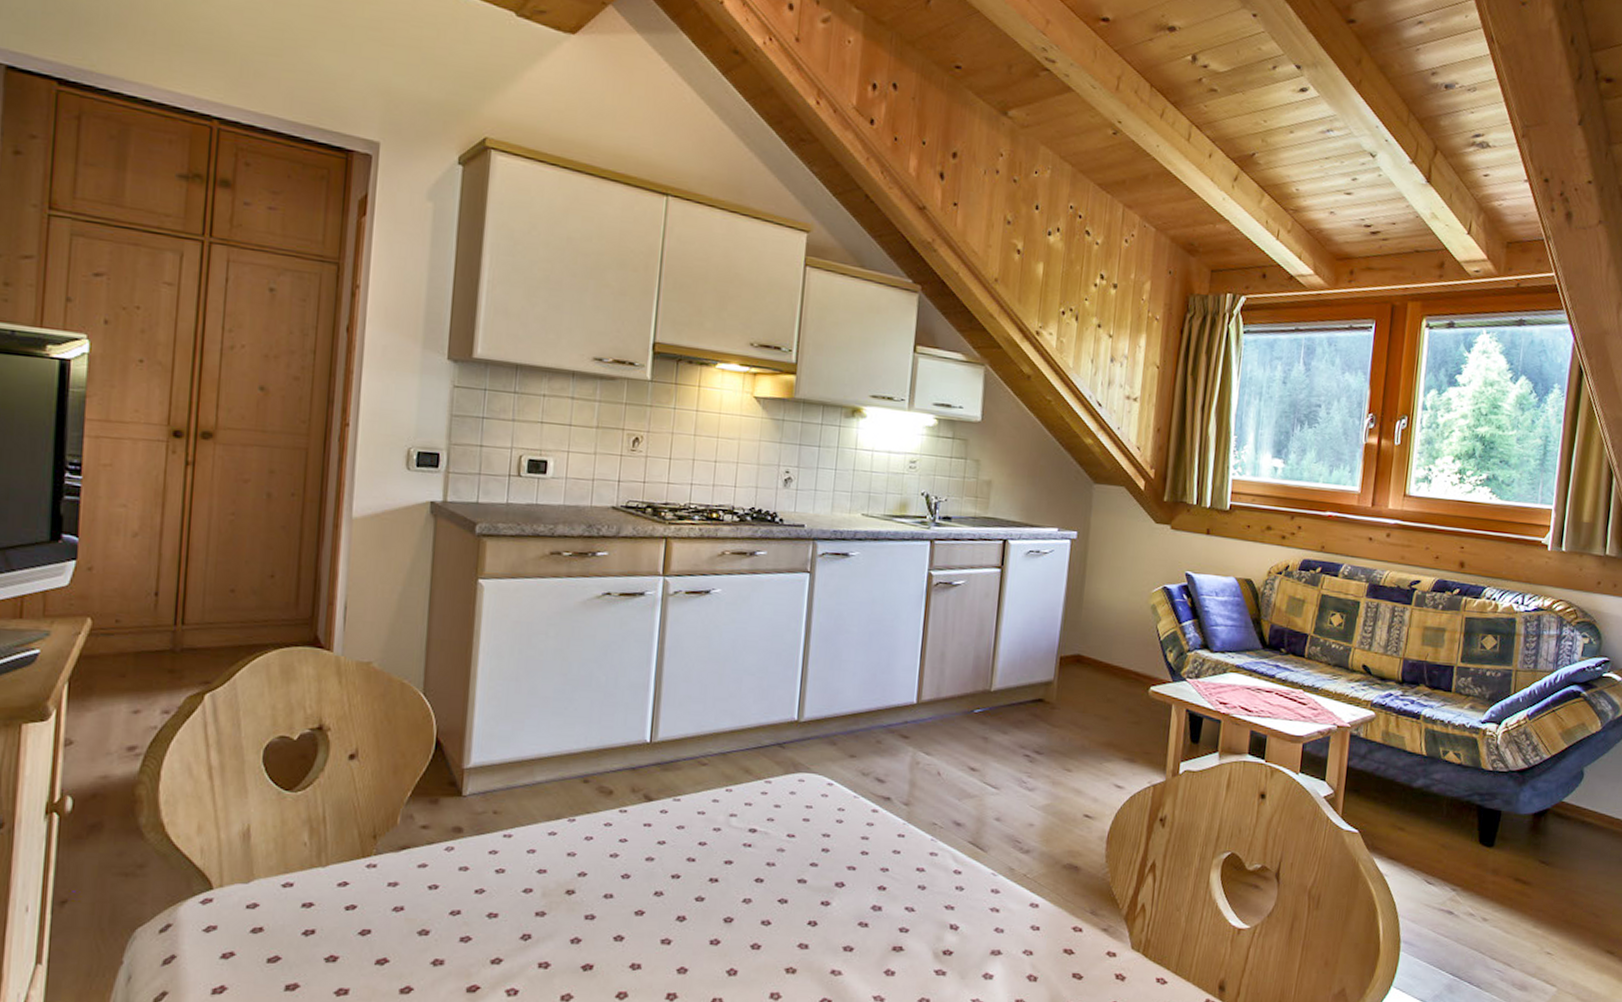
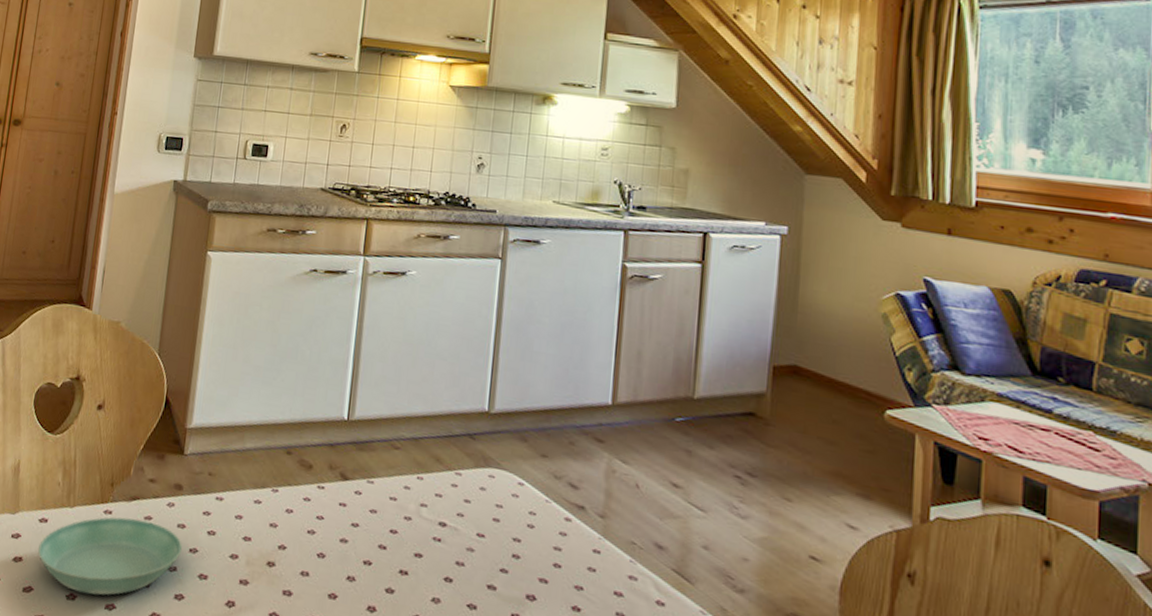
saucer: none [282,868,466,953] -> present [37,517,182,596]

